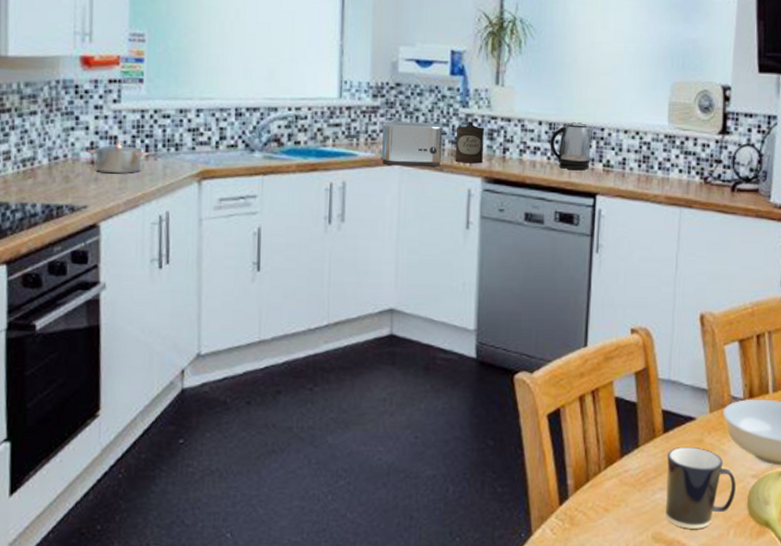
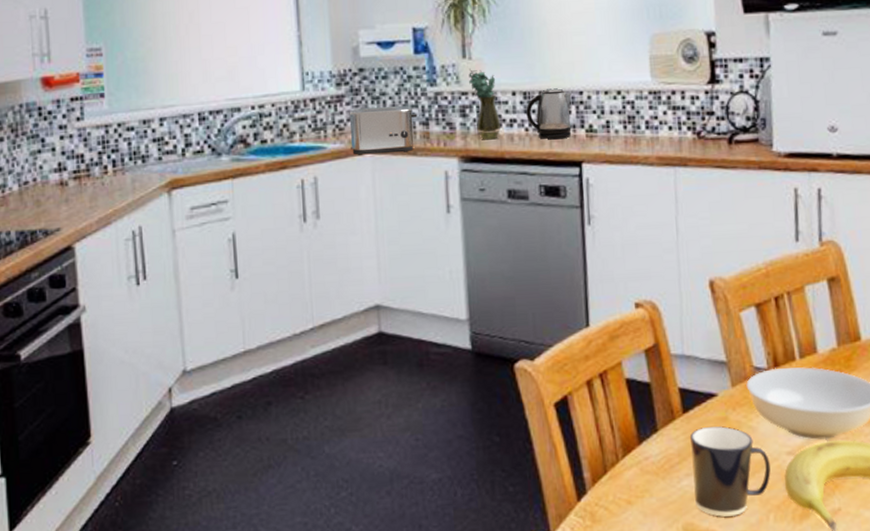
cooking pot: present [87,140,150,174] -> none [55,158,117,193]
canister: present [455,121,484,164] -> none [426,99,457,145]
vase: none [499,94,526,164] -> present [469,68,502,140]

